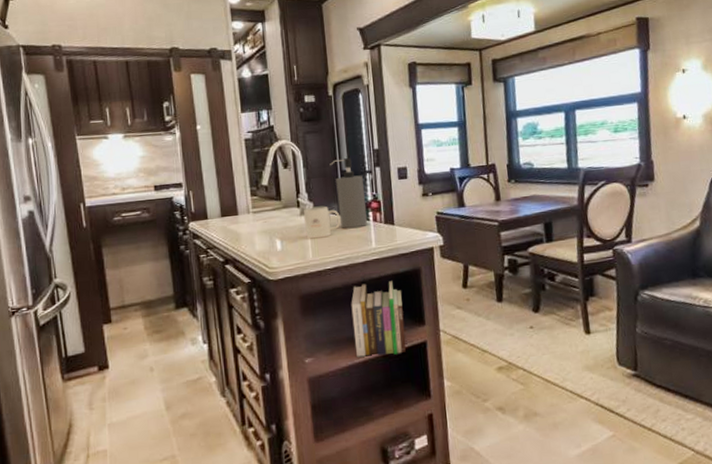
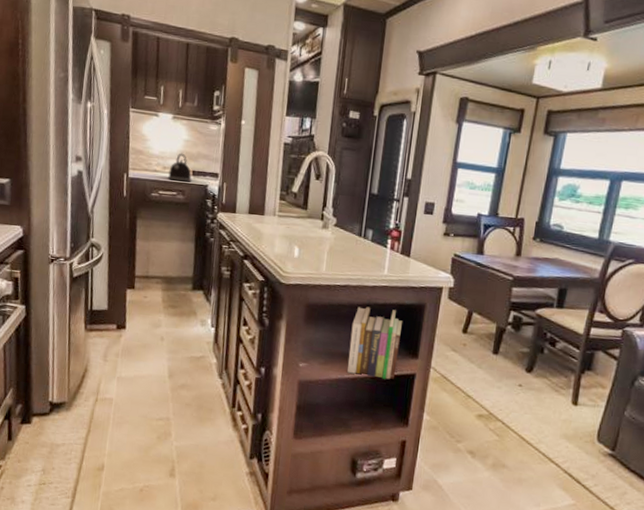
kettle: none [128,170,155,200] -> present [168,153,192,182]
mug: present [303,206,341,239] -> none [323,222,360,255]
soap dispenser: present [329,158,368,229] -> none [358,181,390,253]

